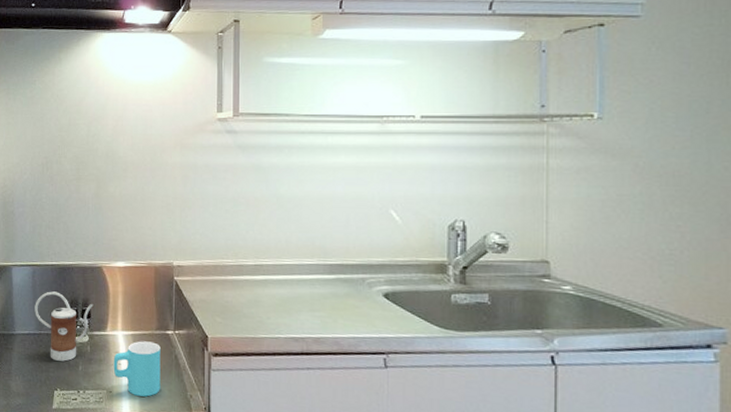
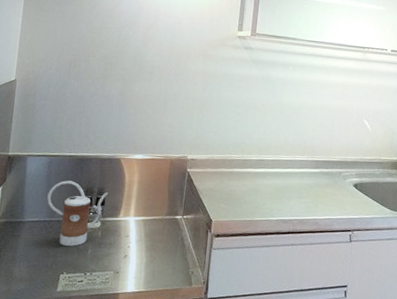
cup: present [113,341,161,397] -> none [122,225,169,275]

